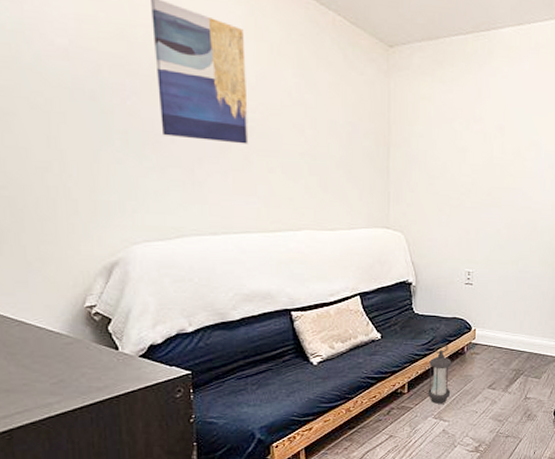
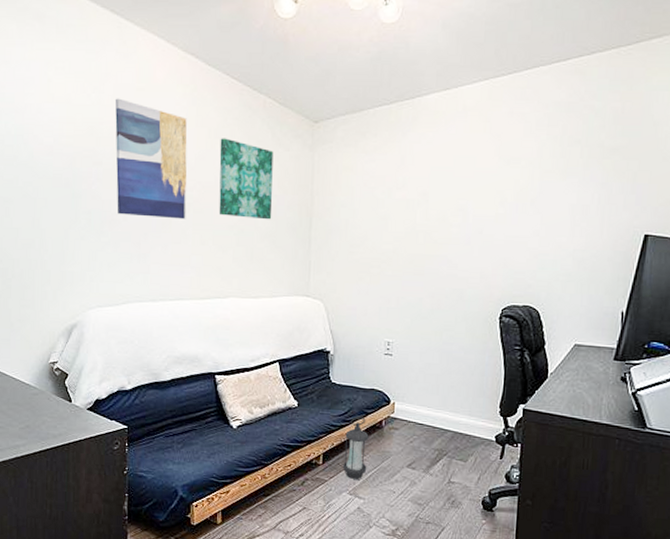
wall art: none [284,55,347,148] -> present [218,138,274,220]

